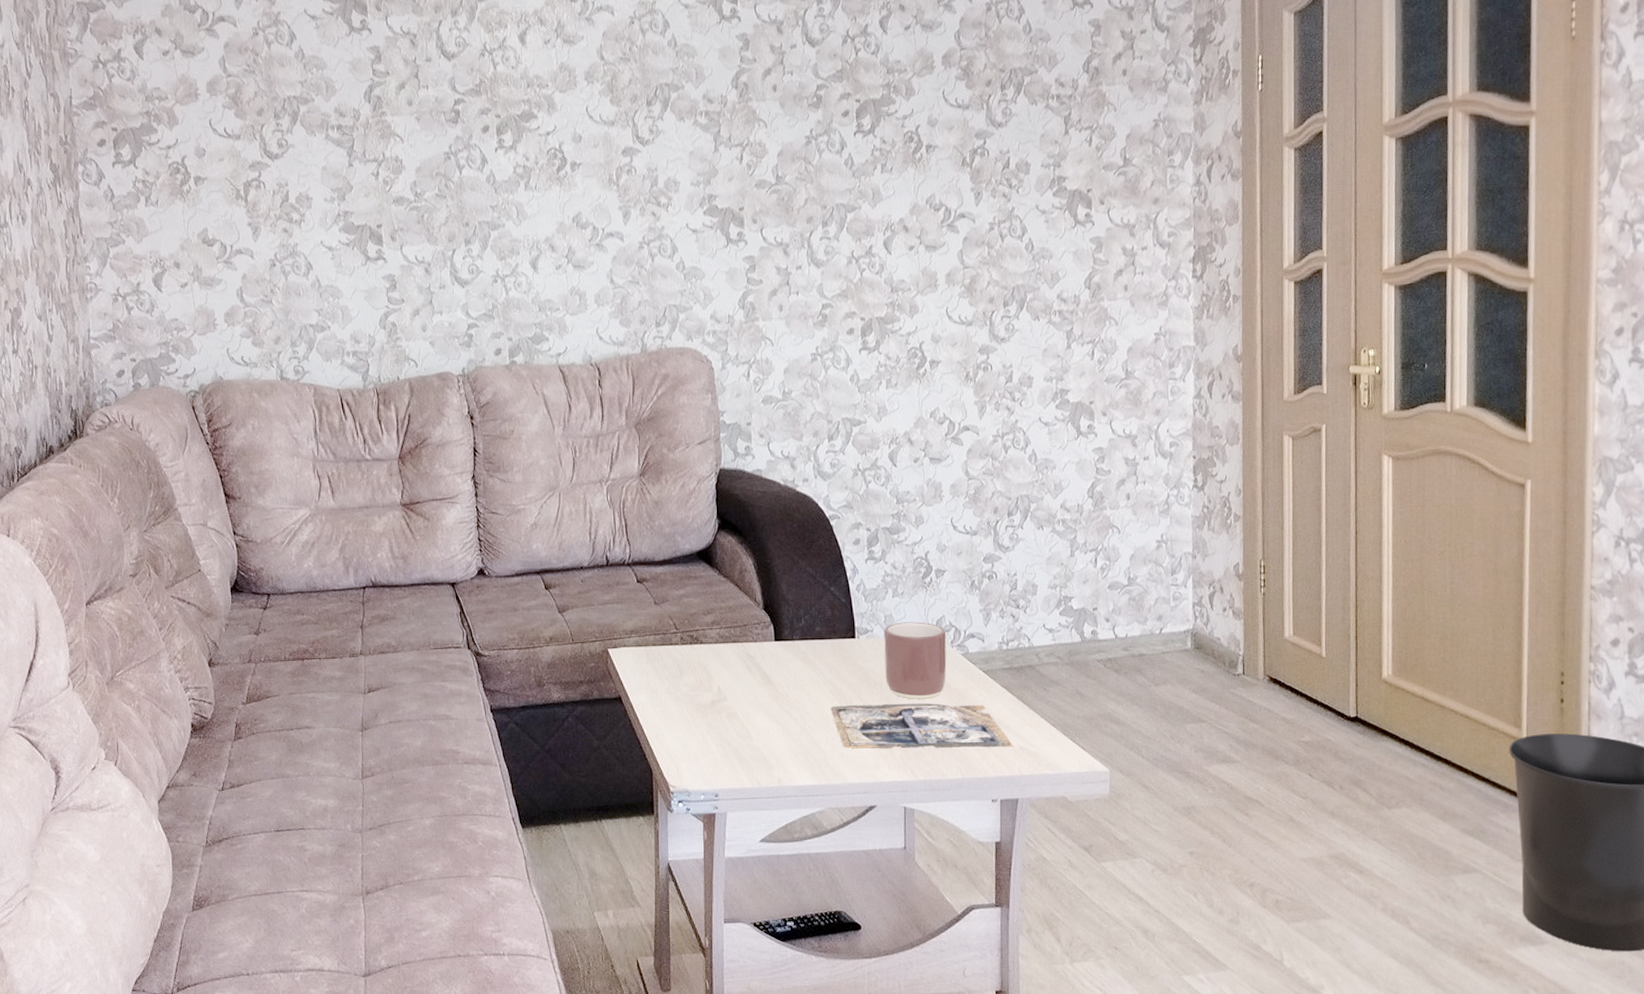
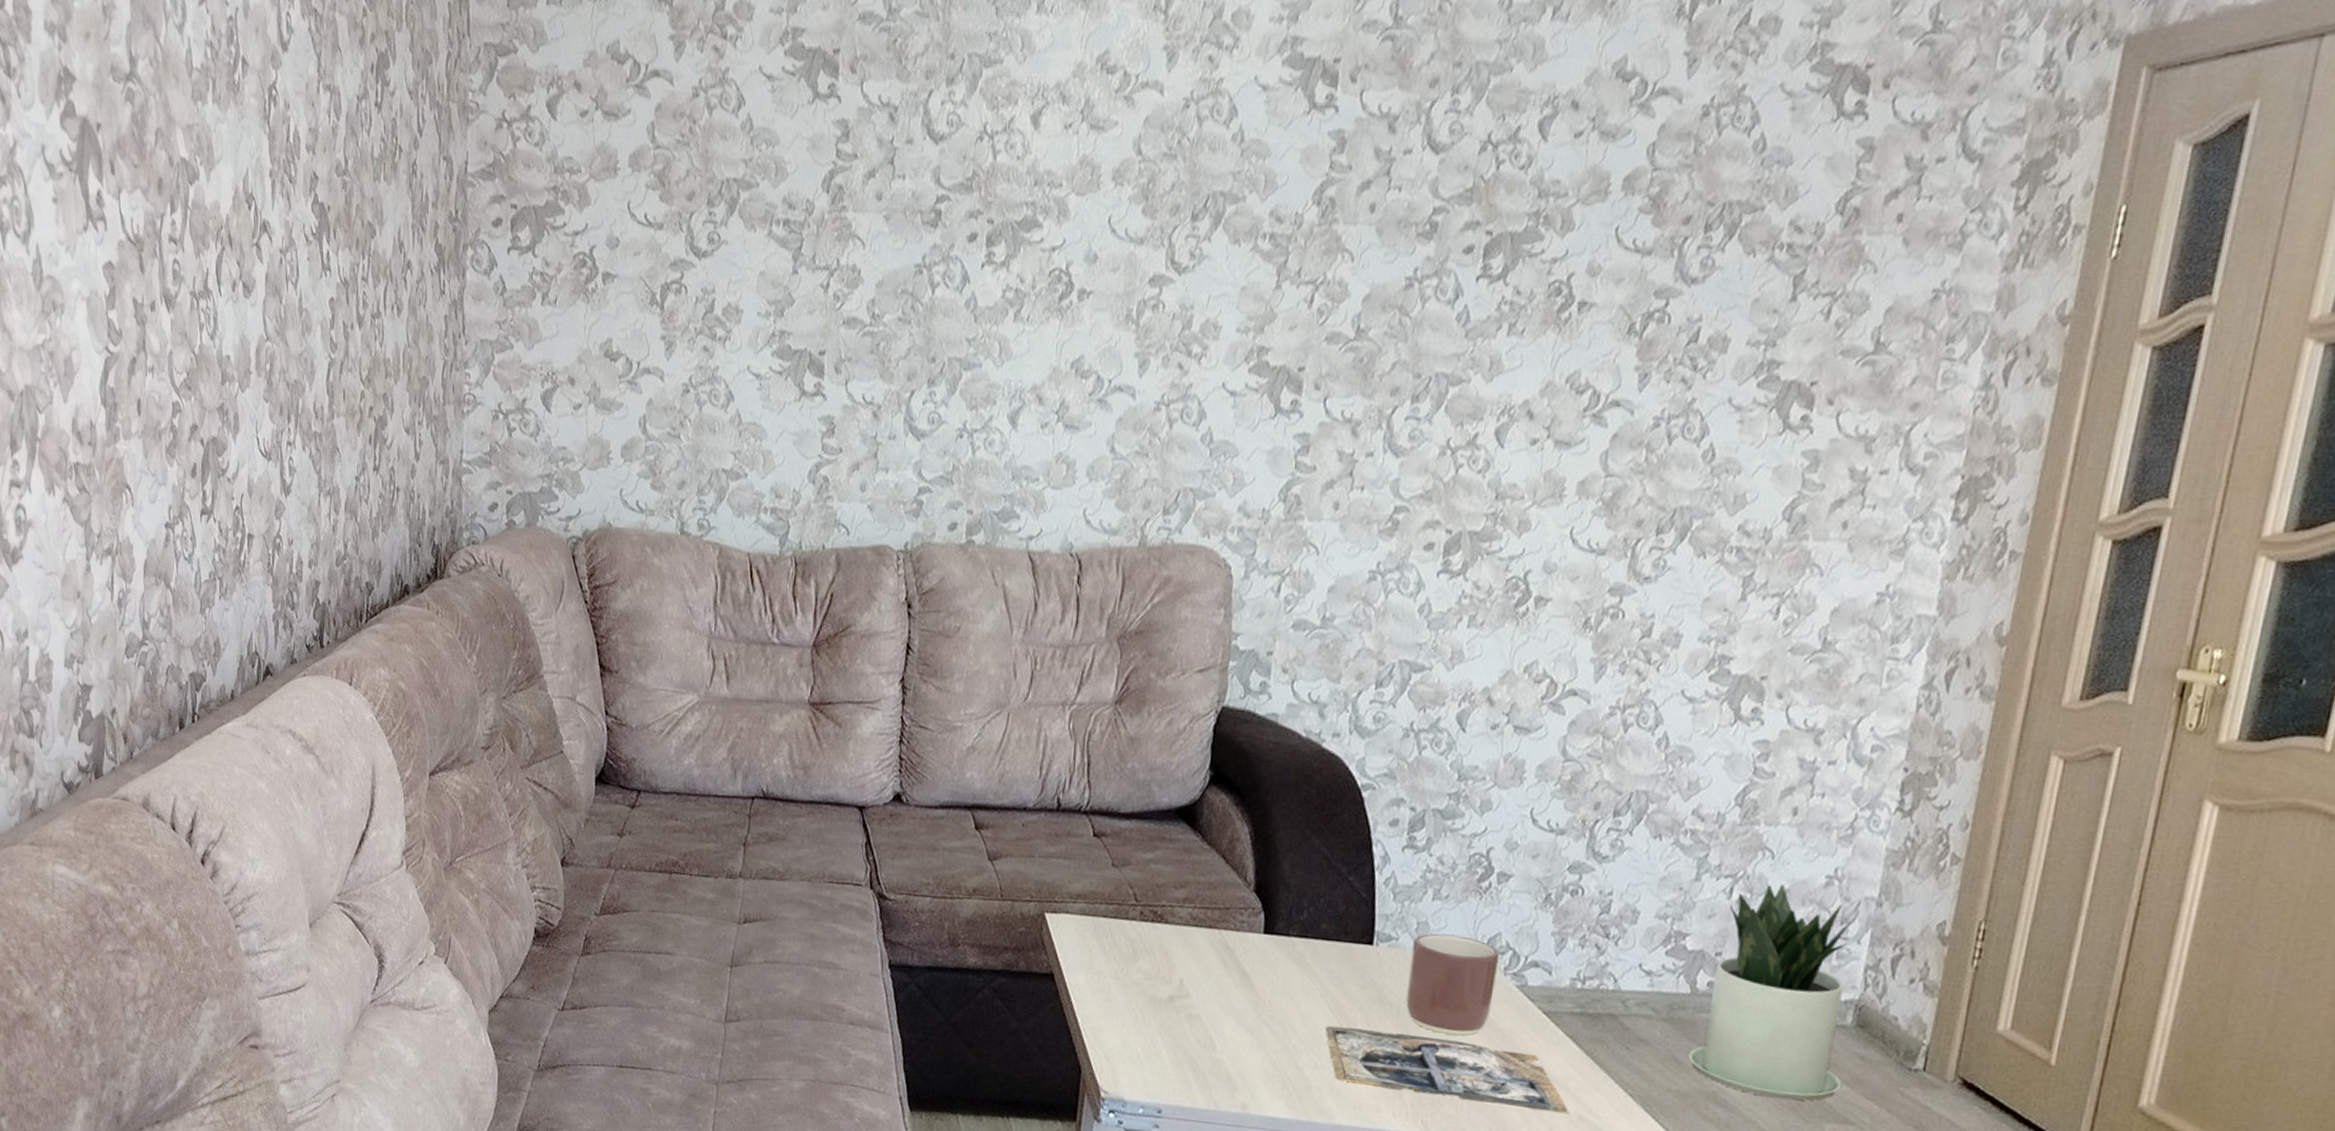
planter: none [1087,551,1192,711] -> present [1688,884,1856,1101]

